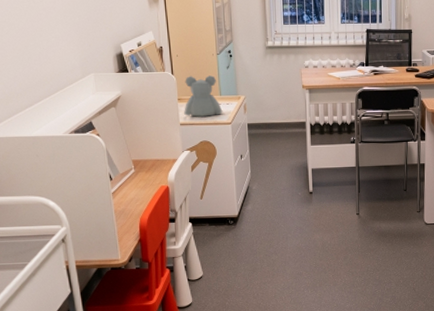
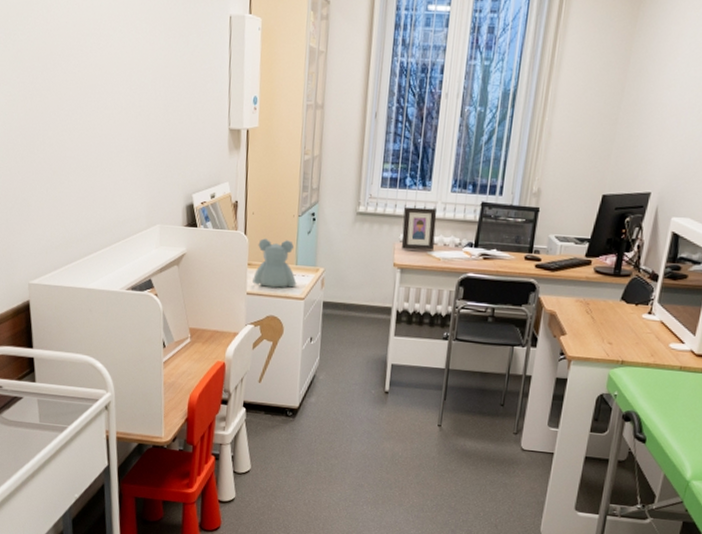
picture frame: none [304,38,333,73] -> present [401,207,437,251]

